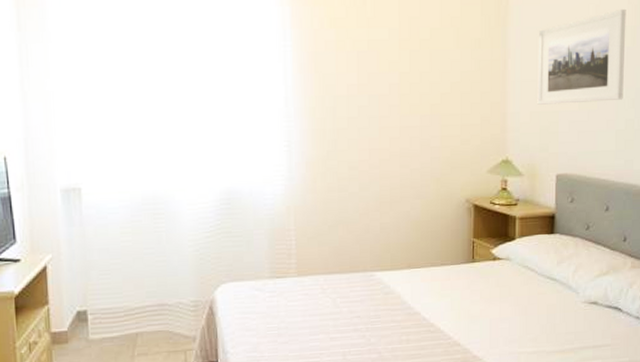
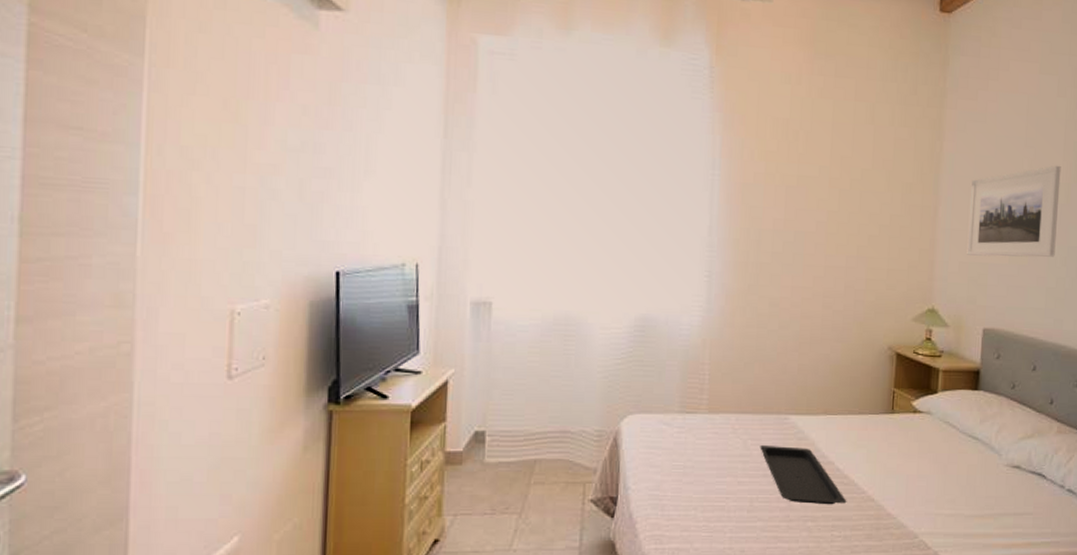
serving tray: none [349,301,435,353] -> present [760,444,847,505]

